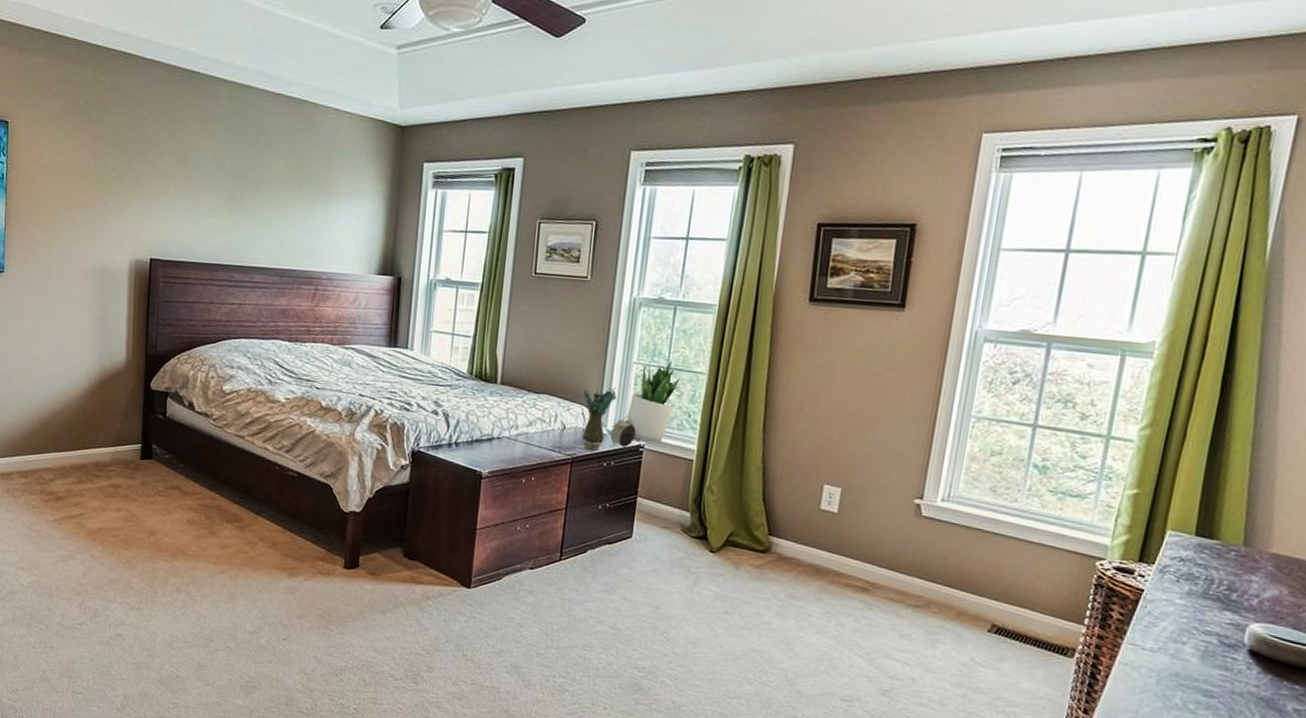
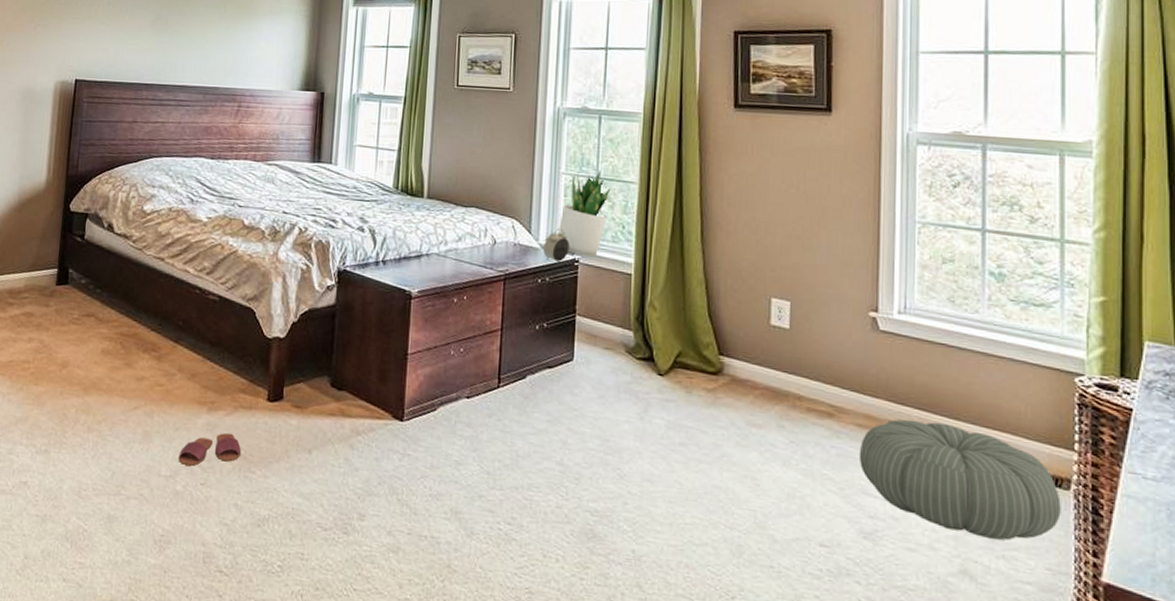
slippers: none [262,595,320,624] -> present [178,433,241,466]
vase: present [581,387,617,451] -> none [512,198,547,266]
pouf: none [886,595,1064,699] -> present [858,419,1061,541]

